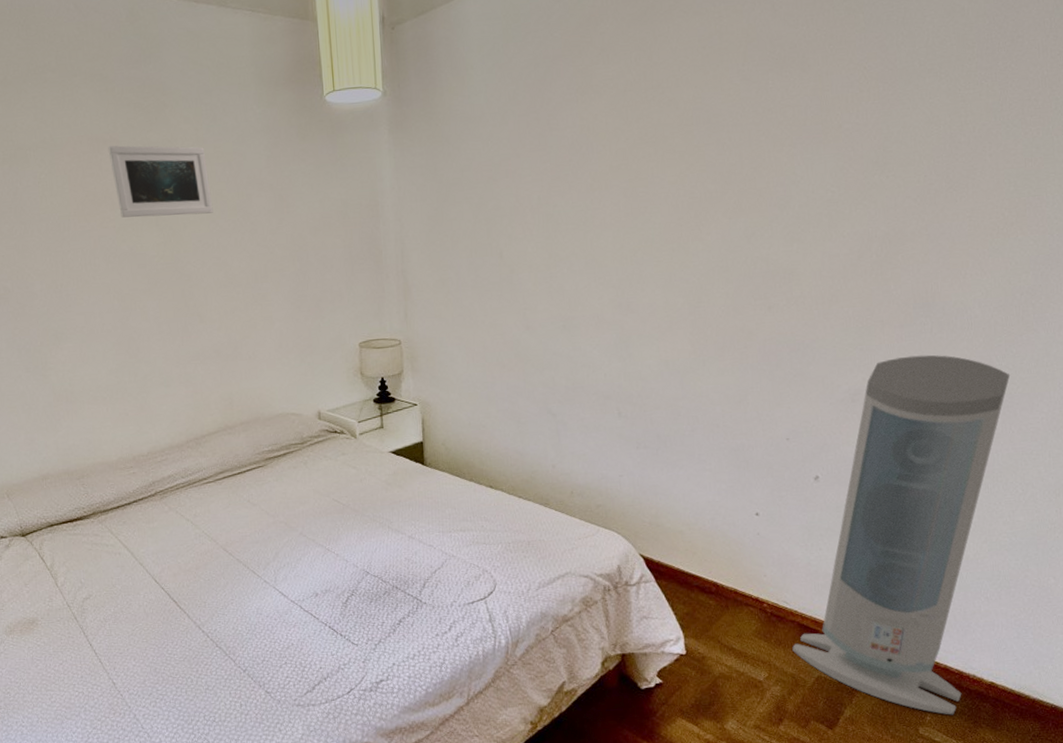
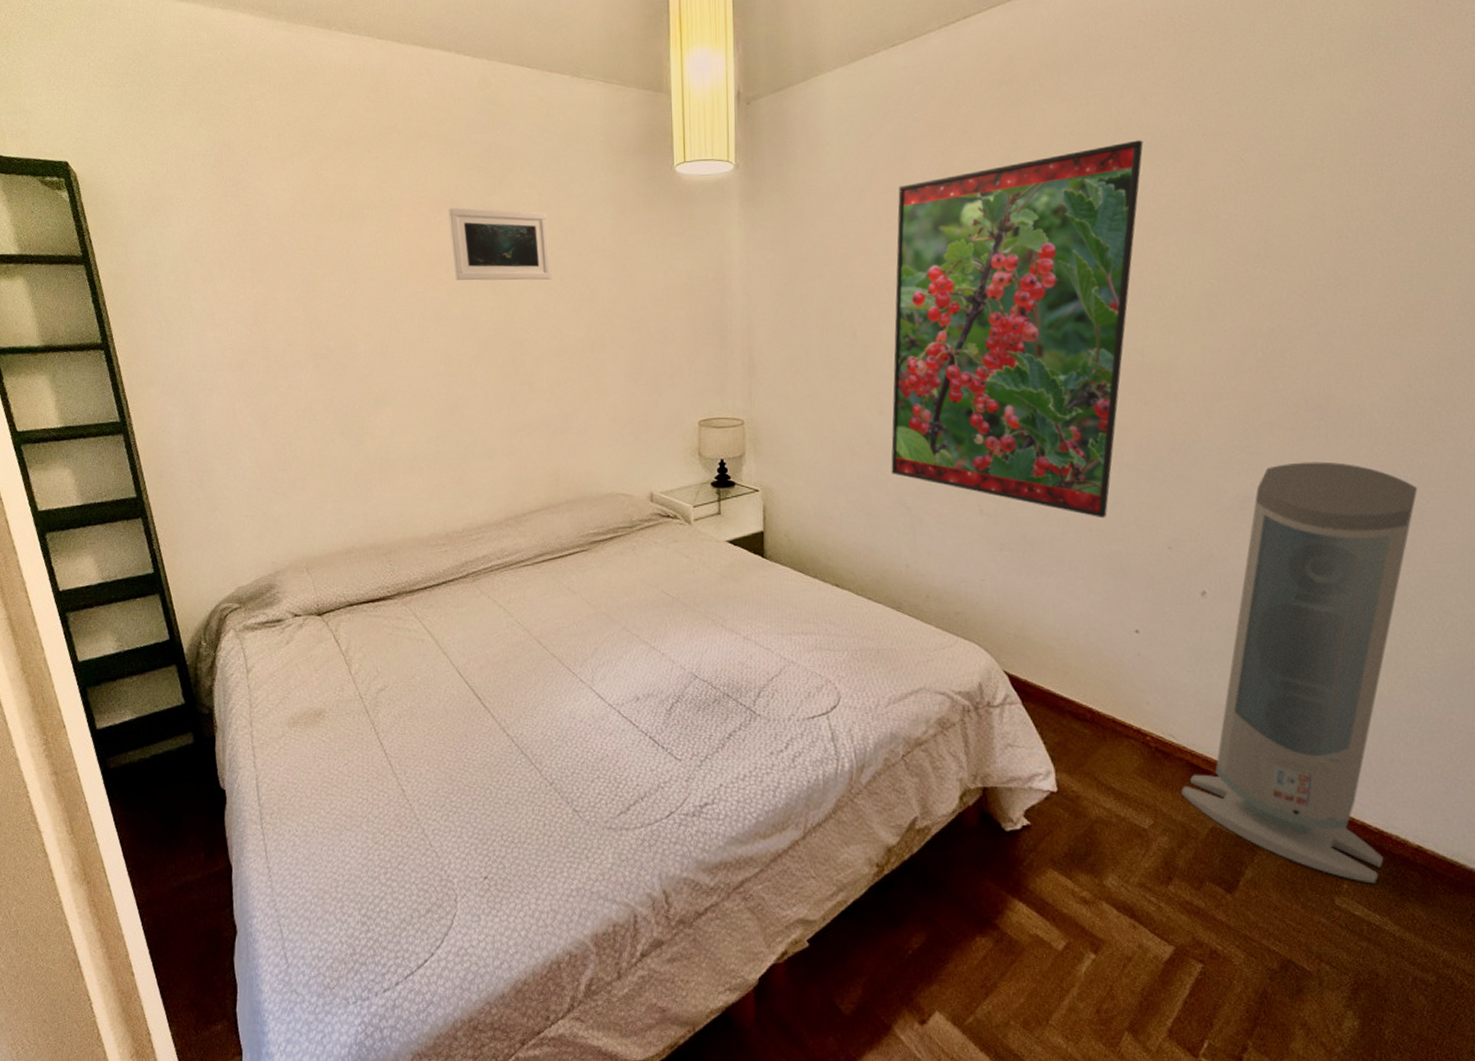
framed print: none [537,52,773,416] -> present [891,140,1143,519]

